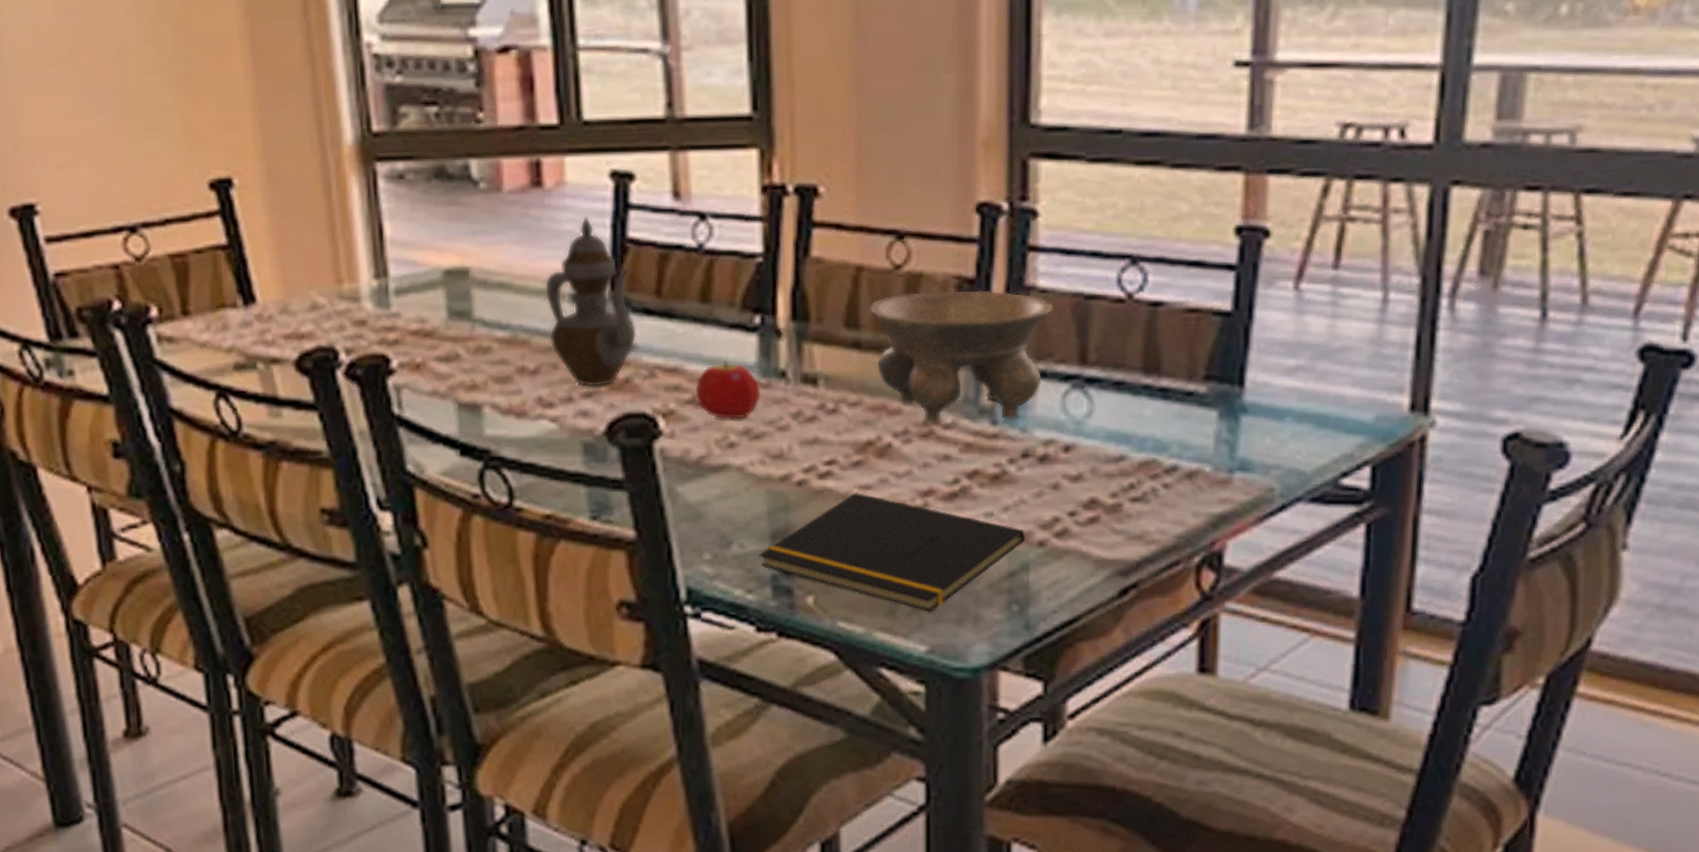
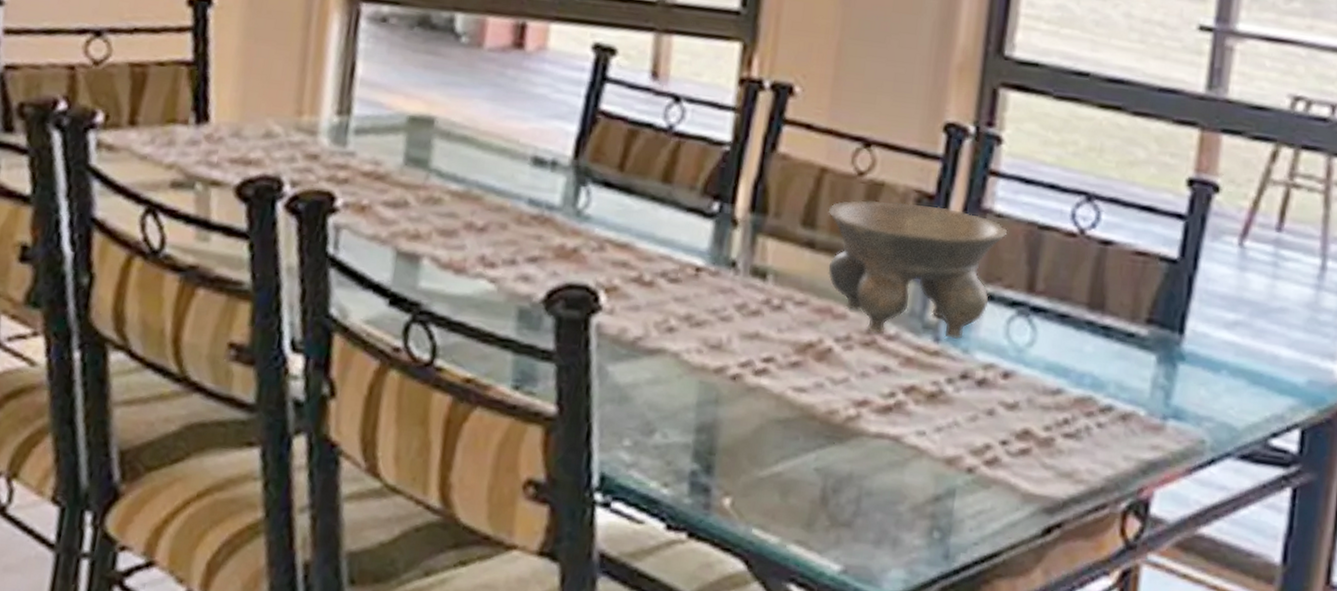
teapot: present [544,216,637,387] -> none [503,83,597,254]
fruit: present [695,359,761,419] -> none [641,242,709,304]
notepad: present [759,493,1026,612] -> none [680,394,955,529]

